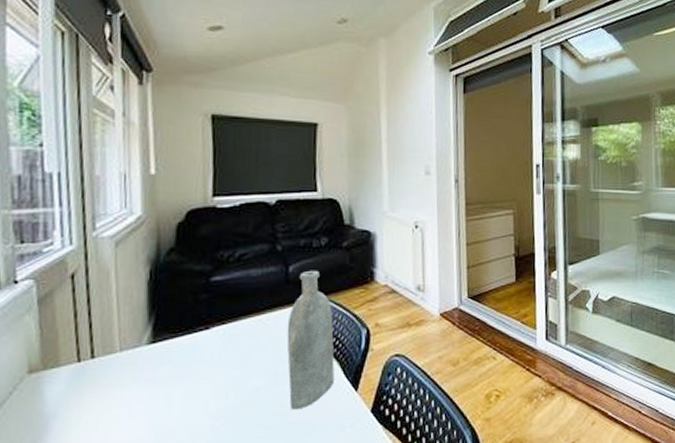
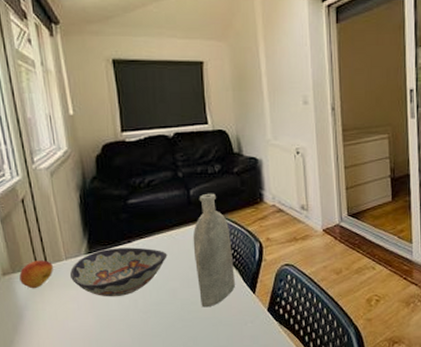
fruit: none [52,353,101,391] -> present [19,260,53,289]
decorative bowl: none [122,335,254,400] -> present [69,247,167,297]

